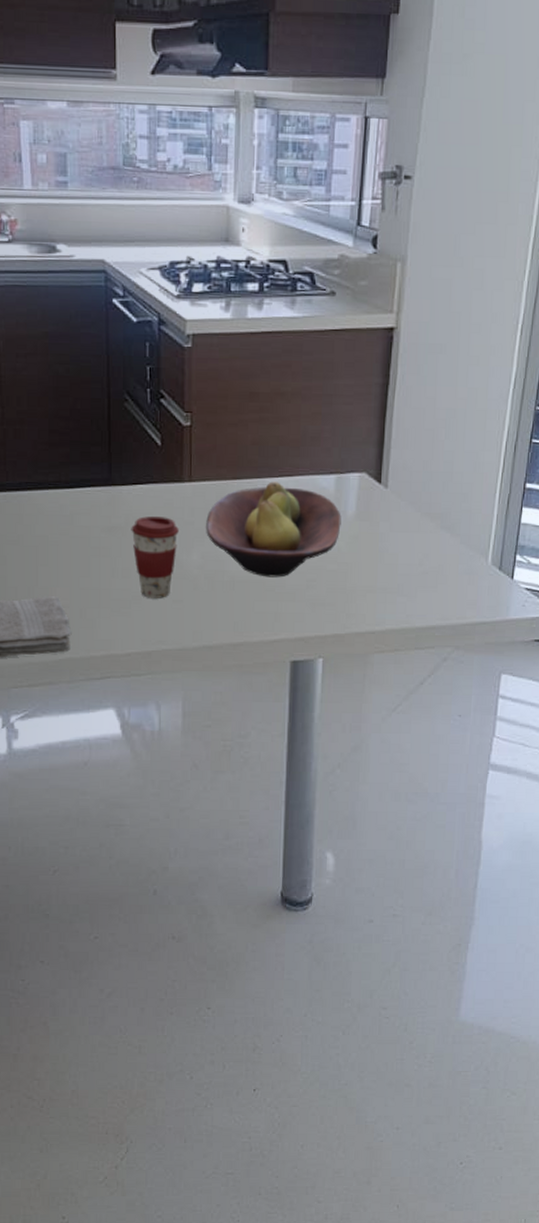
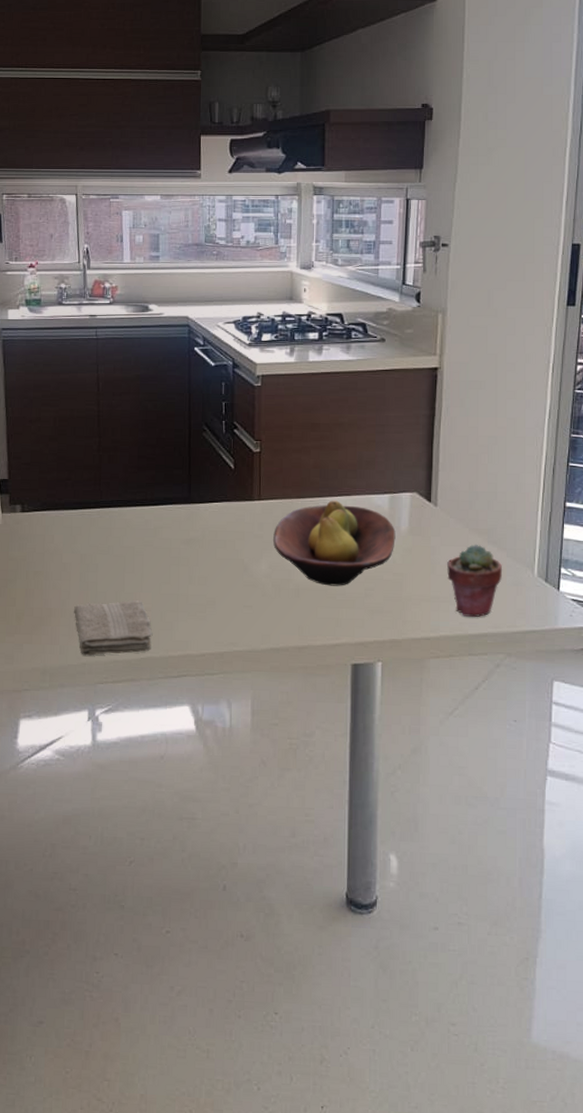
coffee cup: present [131,515,179,598] -> none [207,529,249,604]
potted succulent: none [395,529,456,609] -> present [447,544,503,617]

